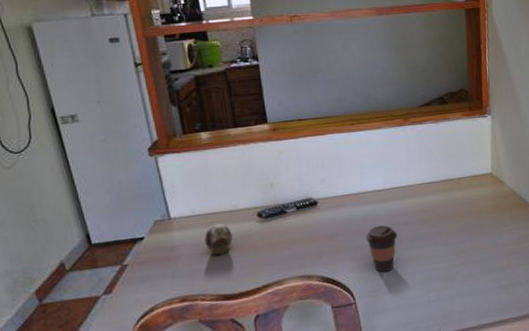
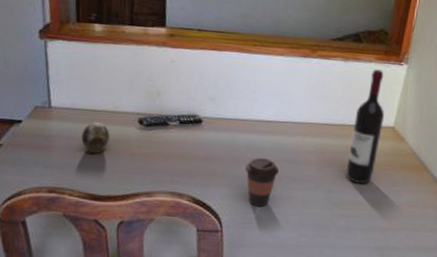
wine bottle: none [455,124,483,231] -> present [346,69,385,184]

